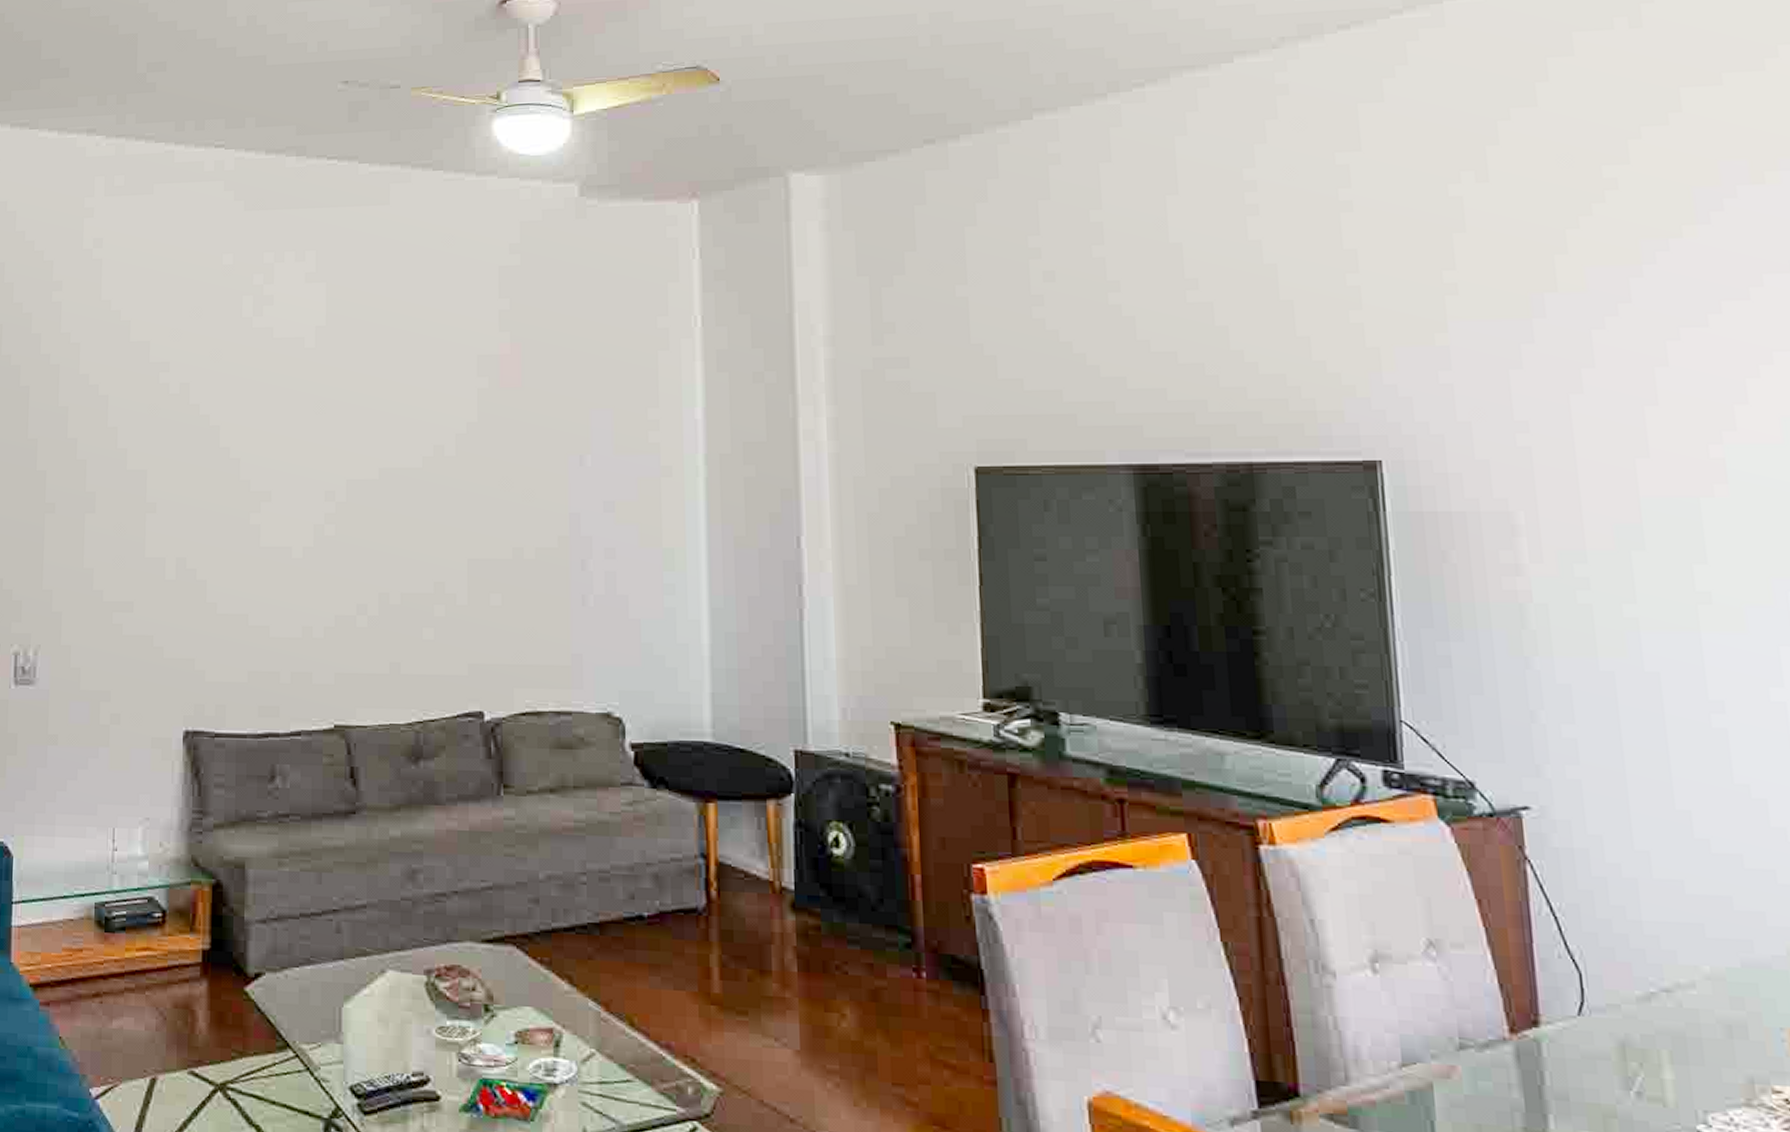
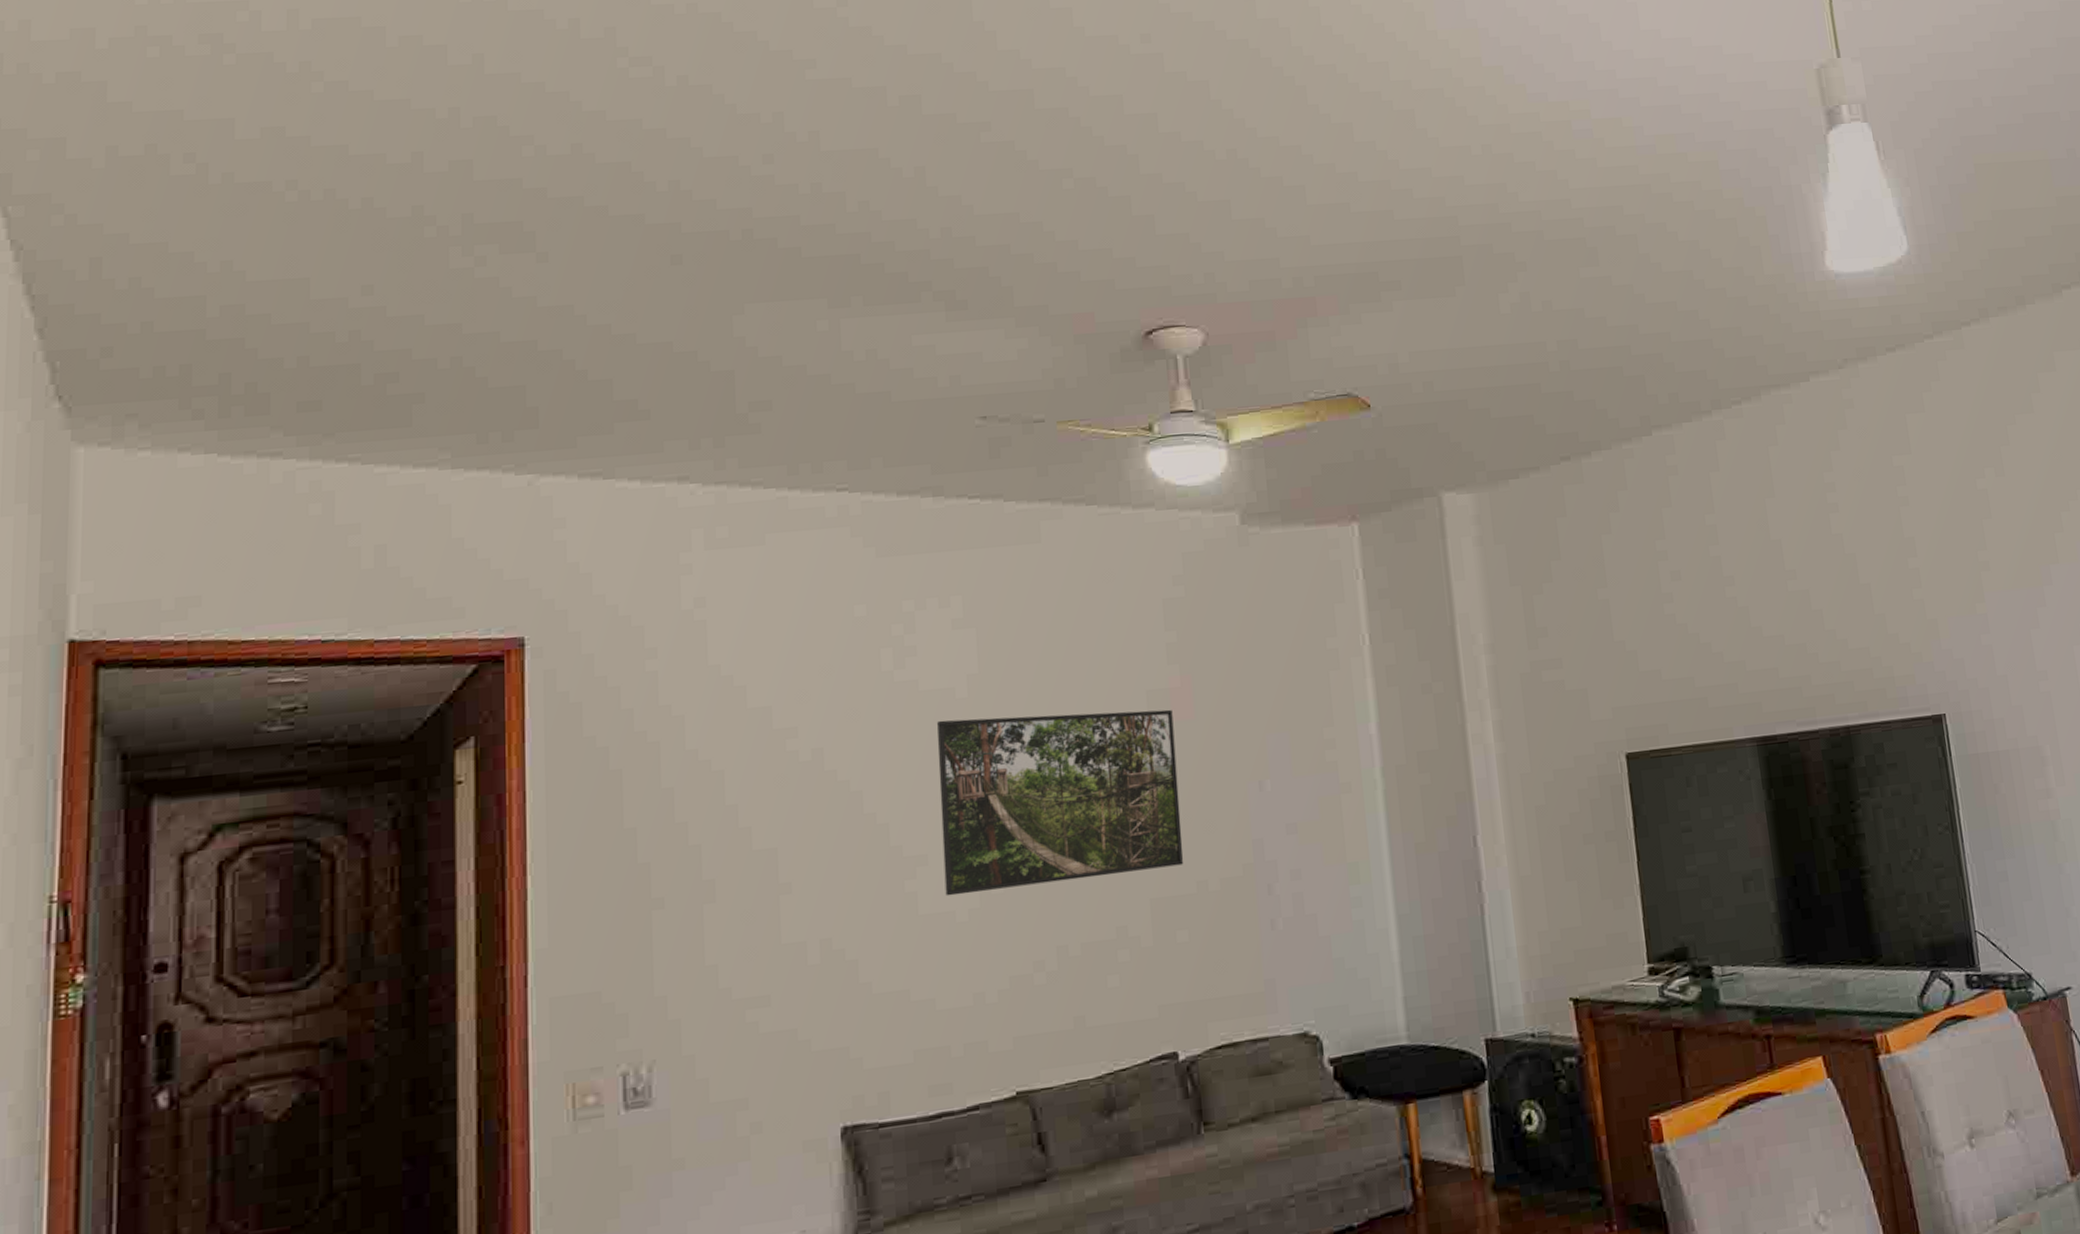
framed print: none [284,367,502,533] -> present [936,709,1184,896]

